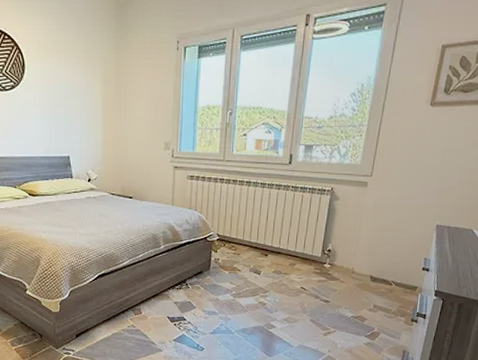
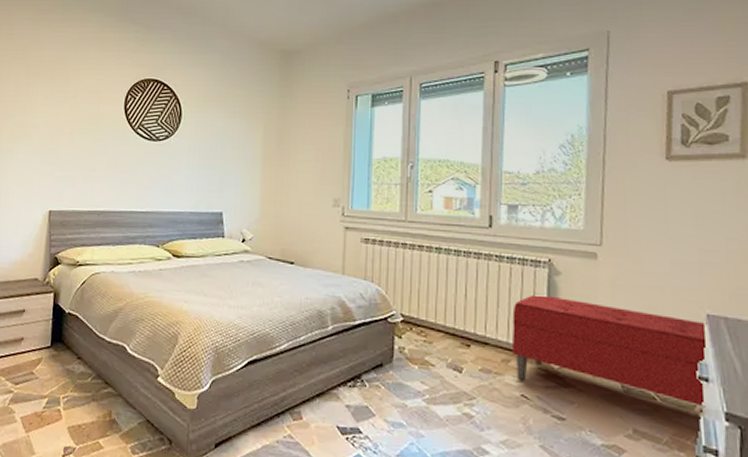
bench: none [297,214,436,288] -> present [511,293,707,408]

